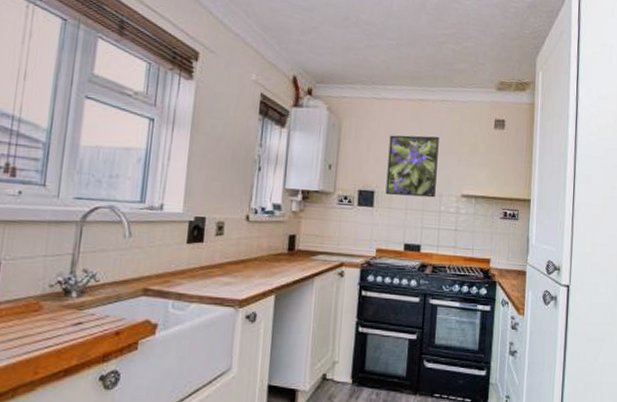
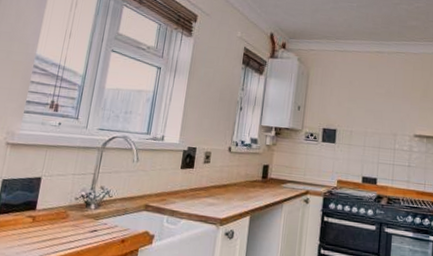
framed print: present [385,135,439,198] -> none [346,81,394,137]

